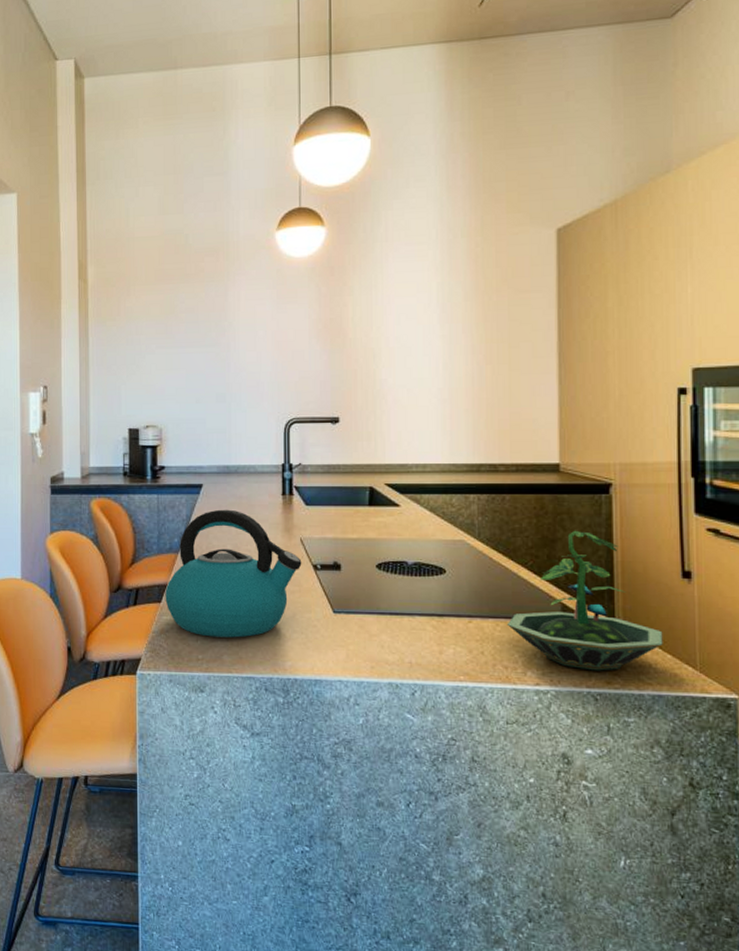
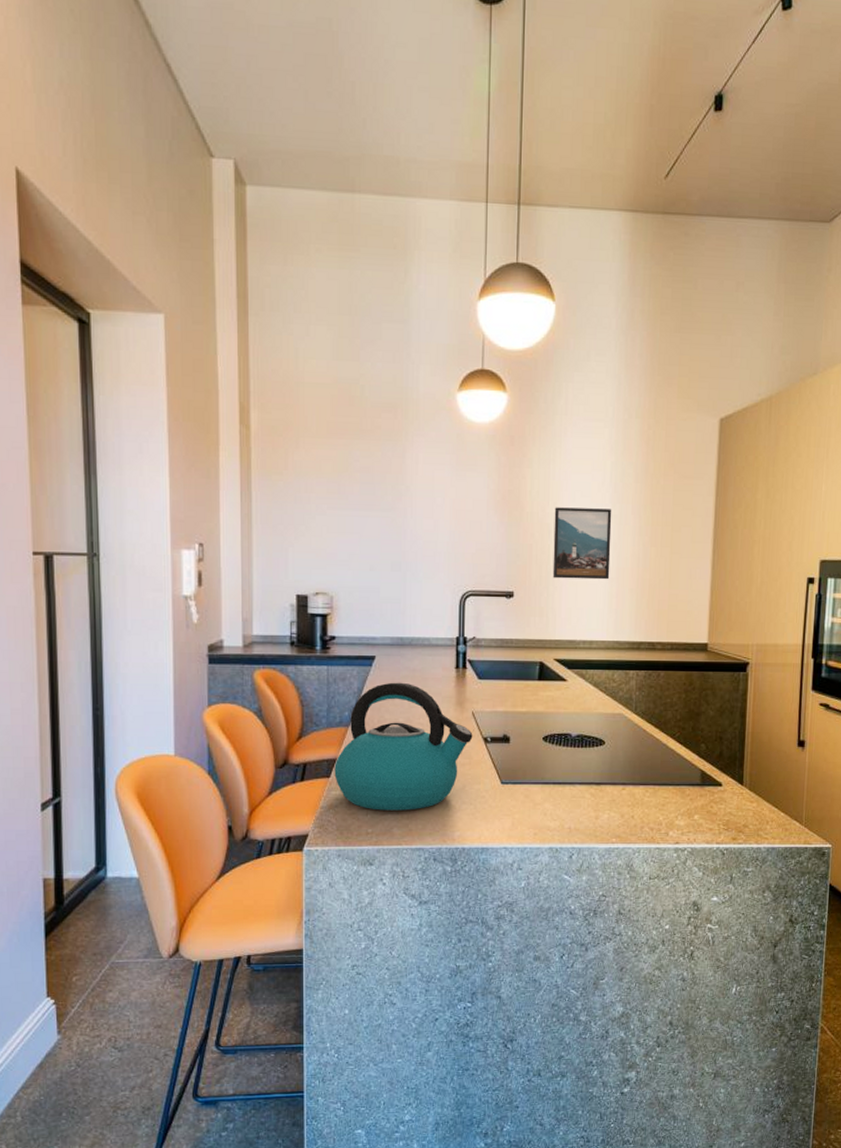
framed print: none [378,329,442,402] -> present [552,507,612,580]
terrarium: present [506,530,663,671] -> none [654,704,779,829]

